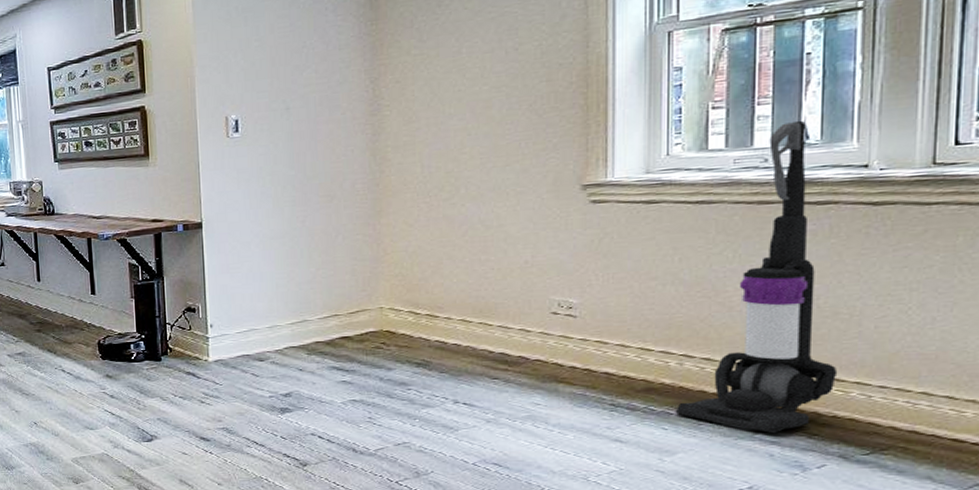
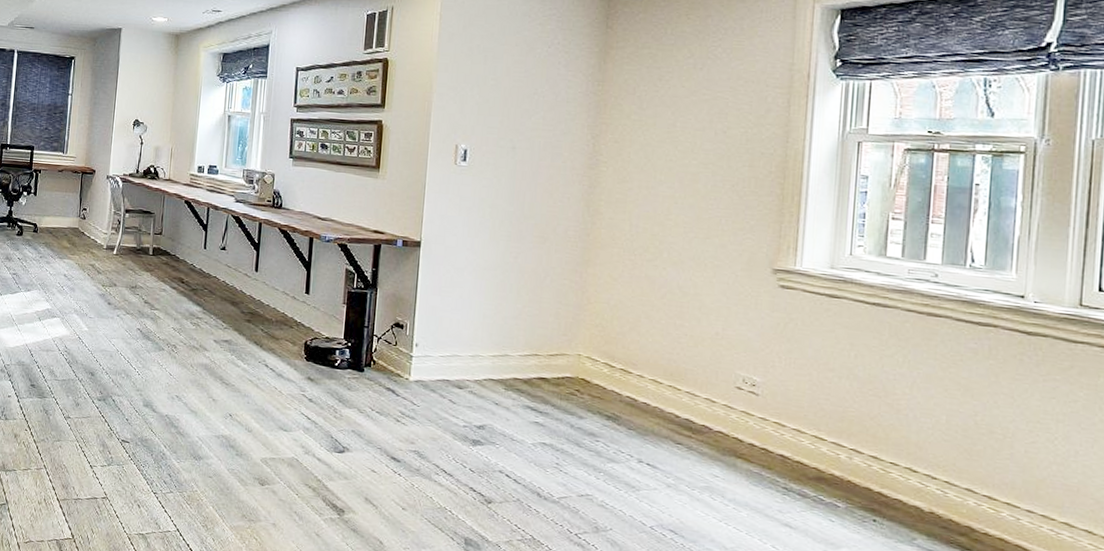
vacuum cleaner: present [676,120,838,434] -> none [843,243,991,543]

